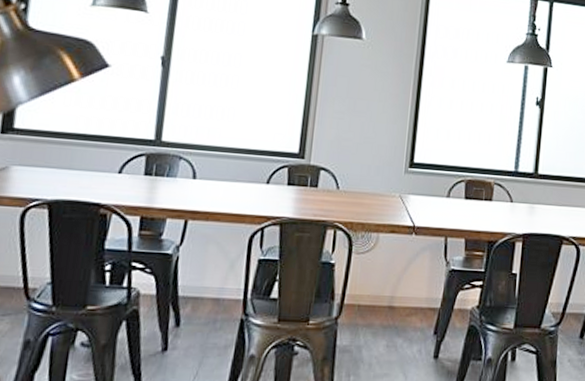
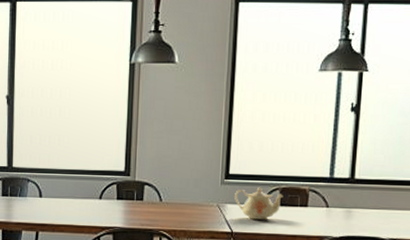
teapot: none [418,178,469,214] -> present [235,187,284,220]

